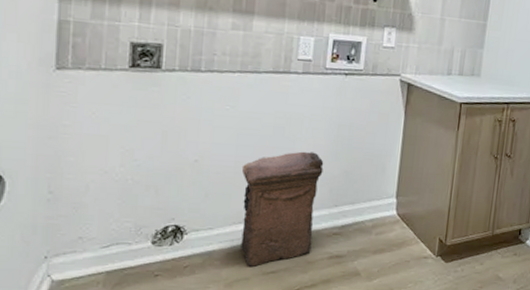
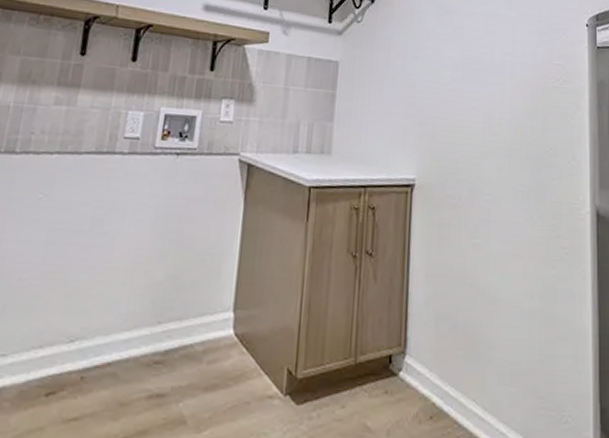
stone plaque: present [241,151,324,267] -> none [38,250,148,410]

